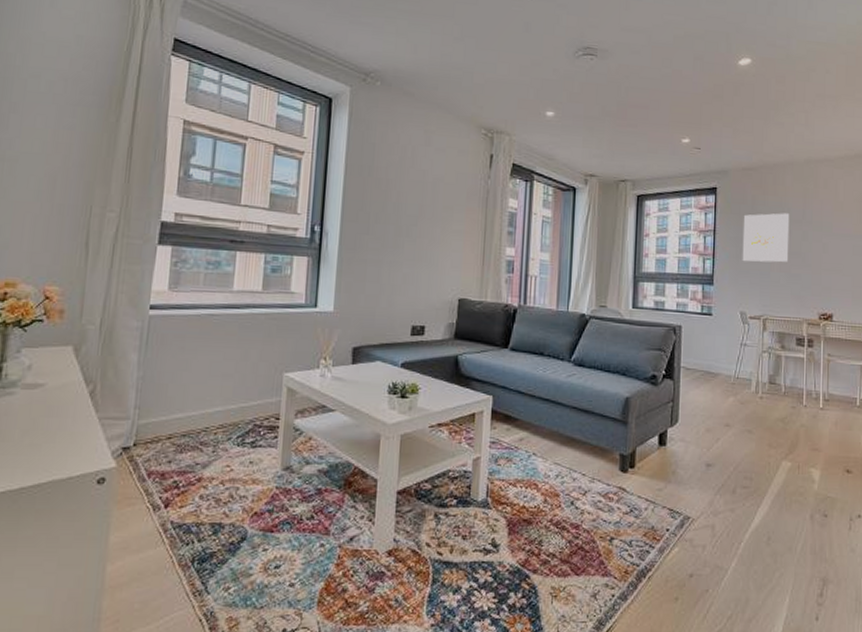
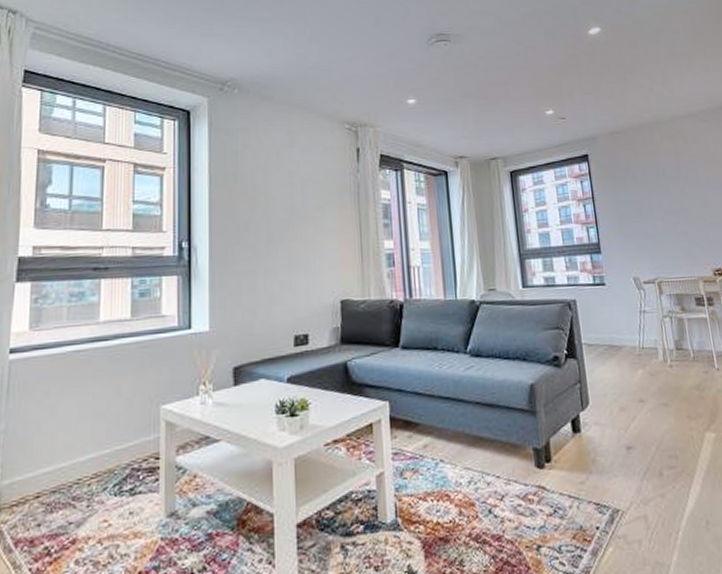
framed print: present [742,213,790,263] -> none [619,172,672,226]

